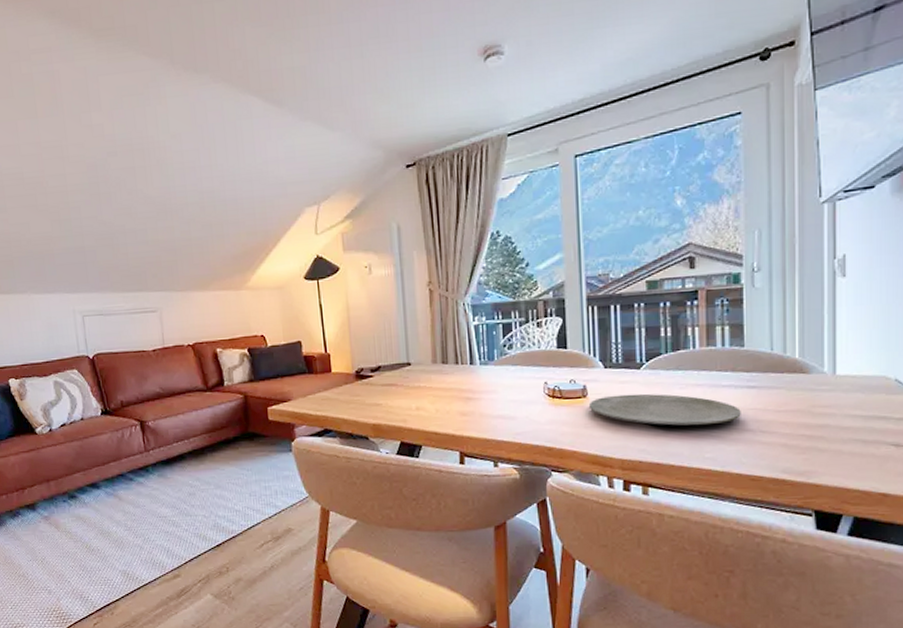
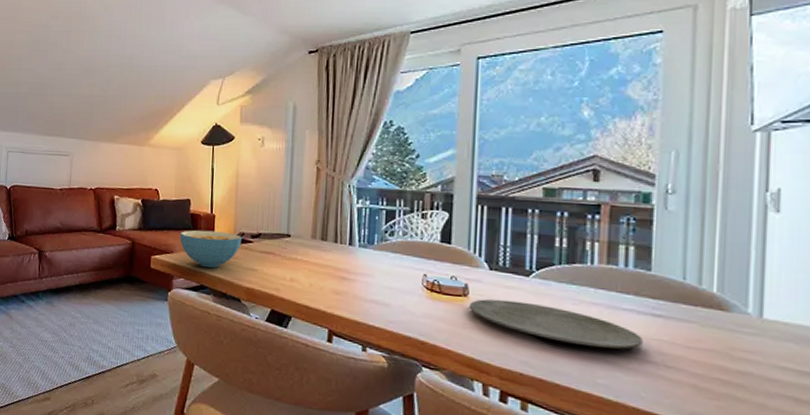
cereal bowl: none [295,370,362,410] -> present [179,230,243,268]

